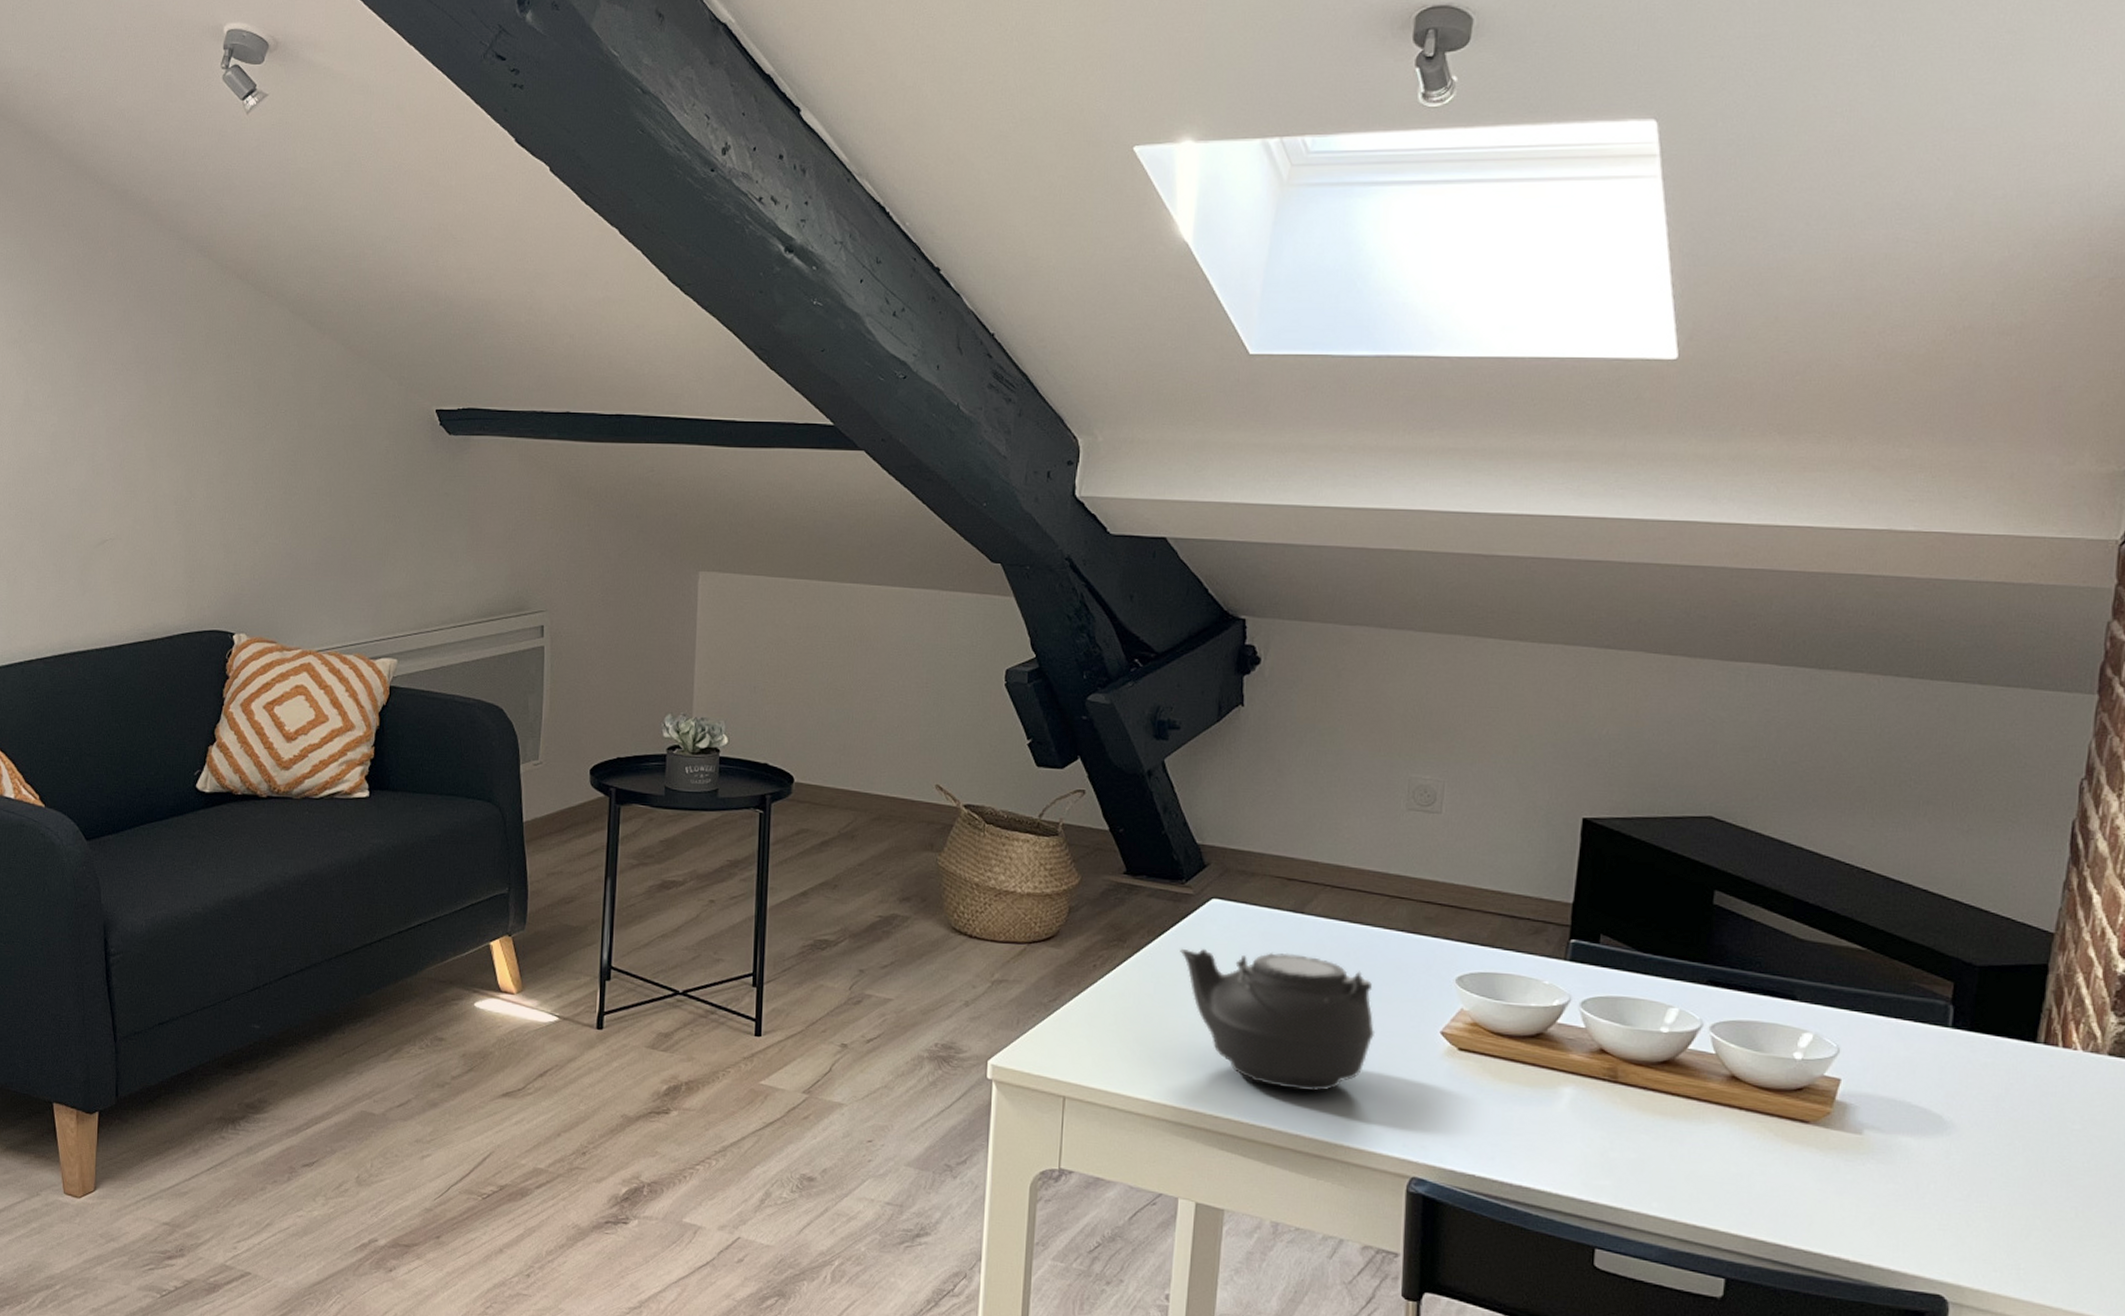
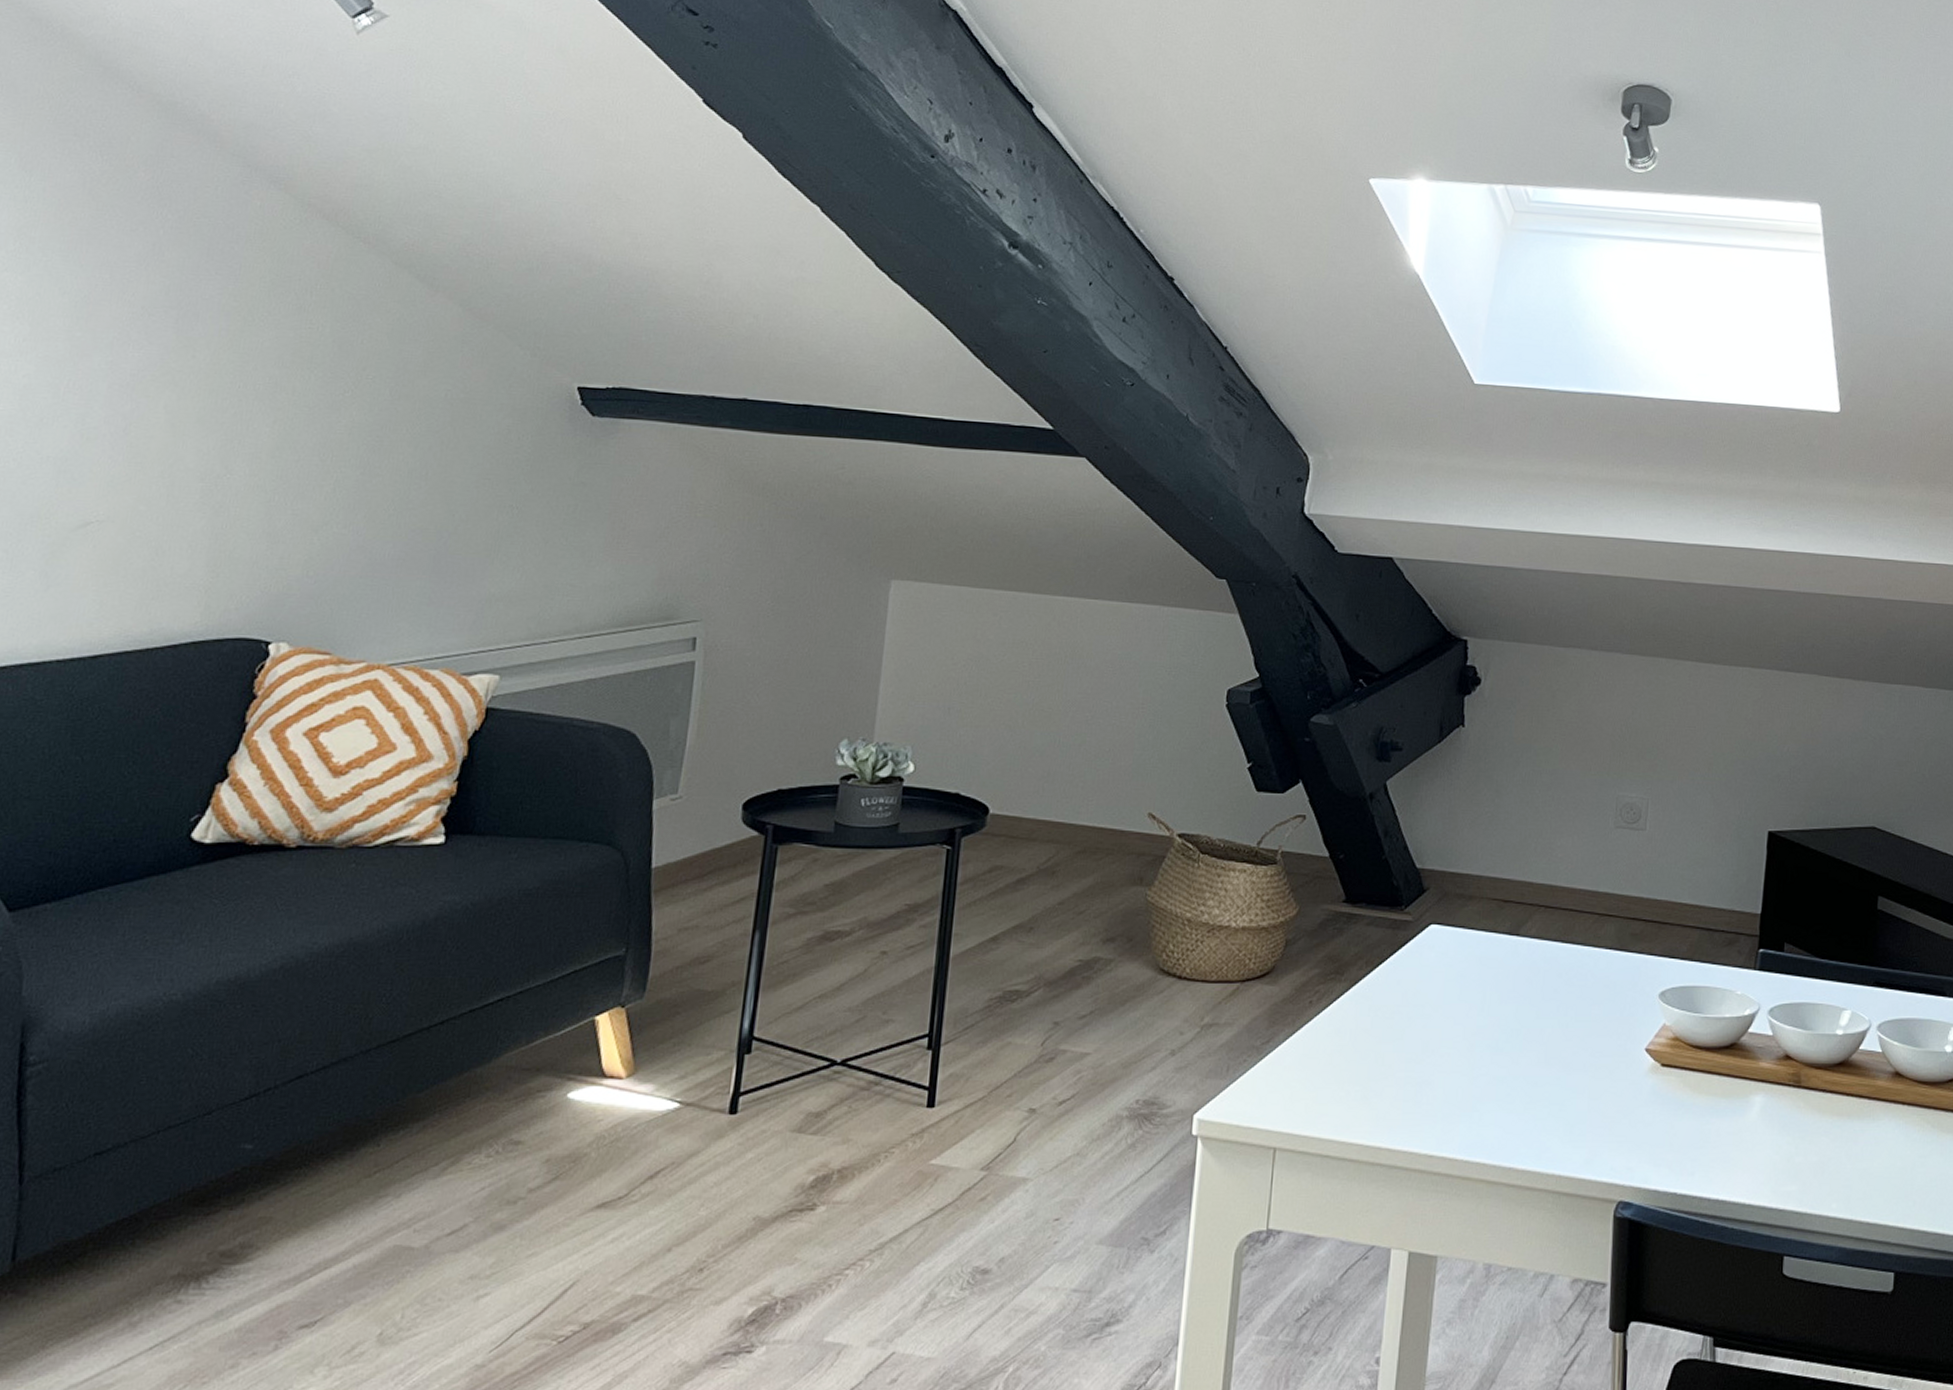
teapot: present [1180,948,1376,1092] -> none [1398,976,1586,1121]

